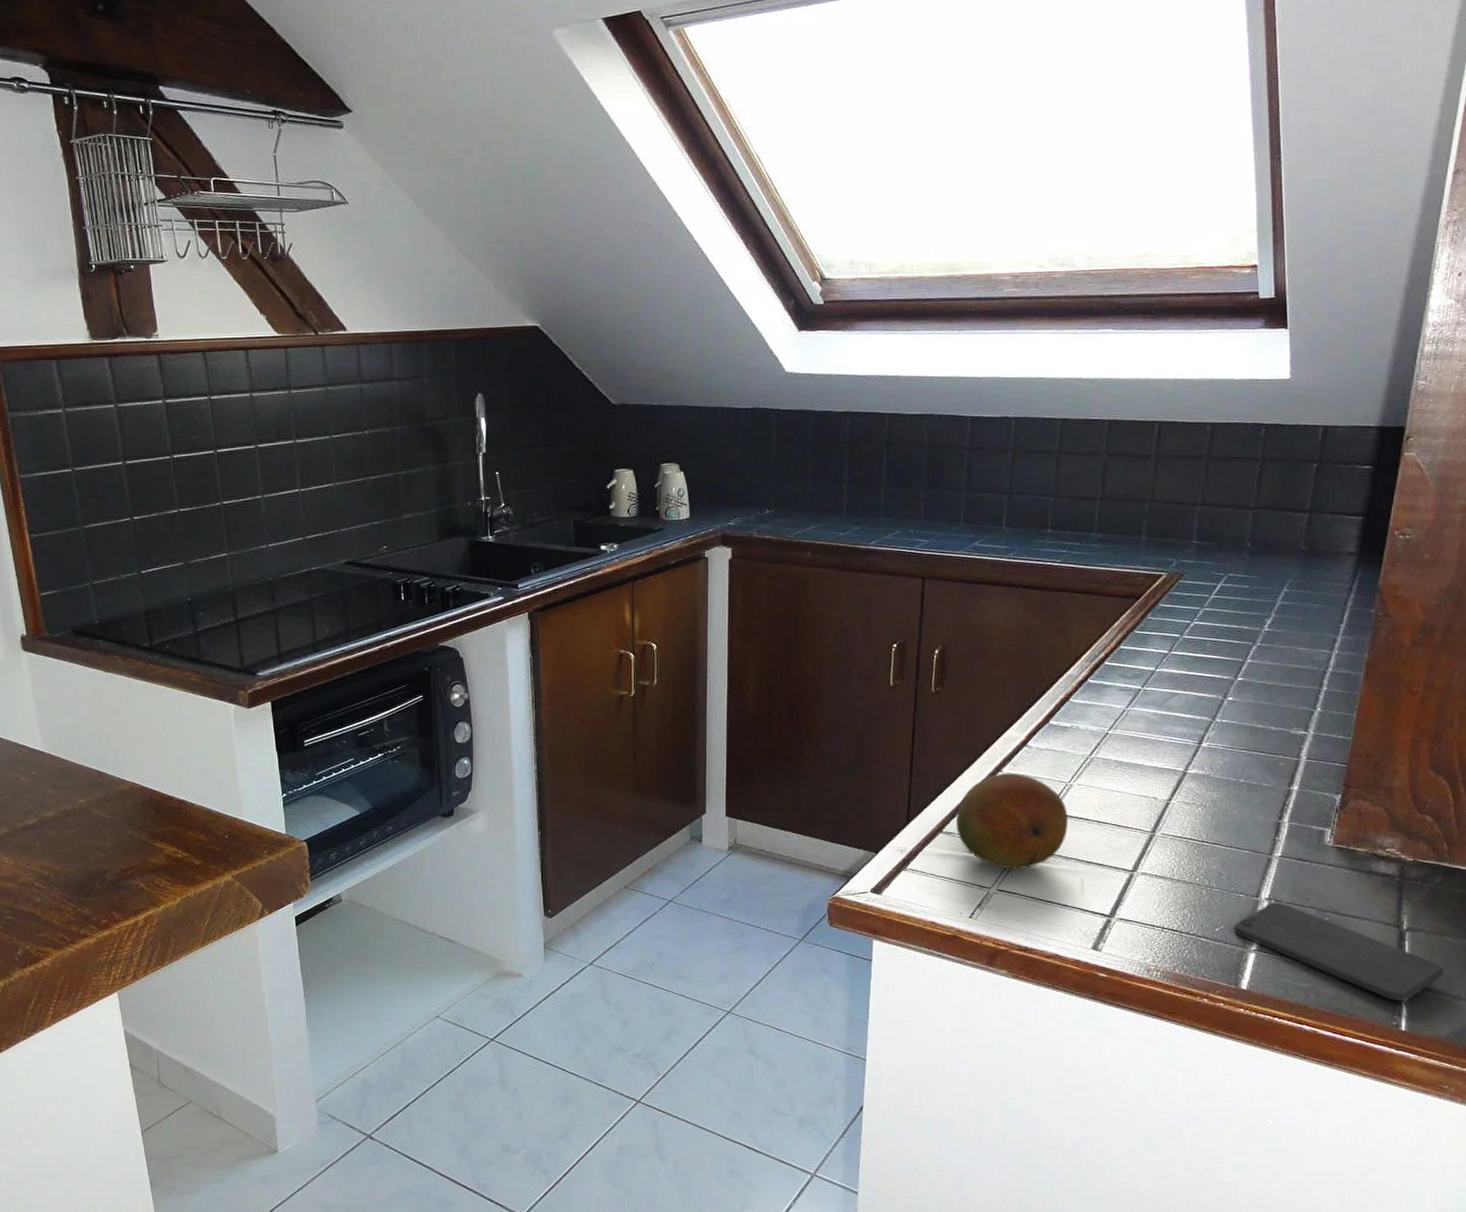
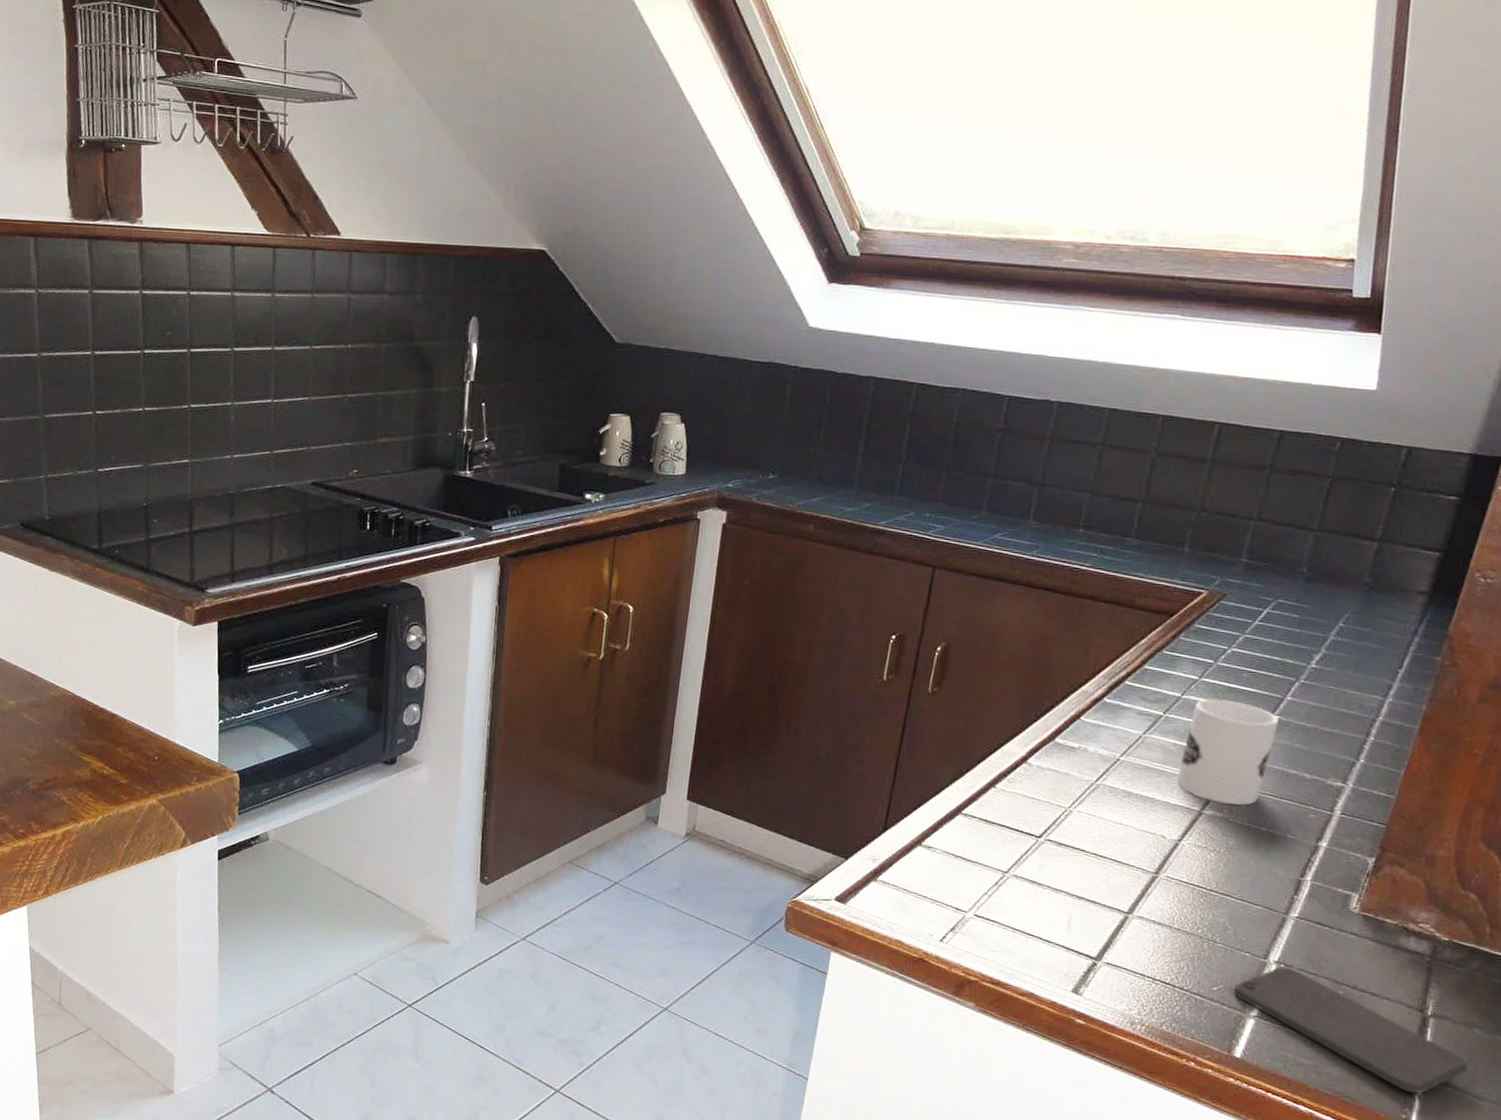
fruit: present [955,773,1068,870] -> none [937,789,1063,896]
mug: none [1160,668,1242,762] -> present [1176,699,1279,806]

